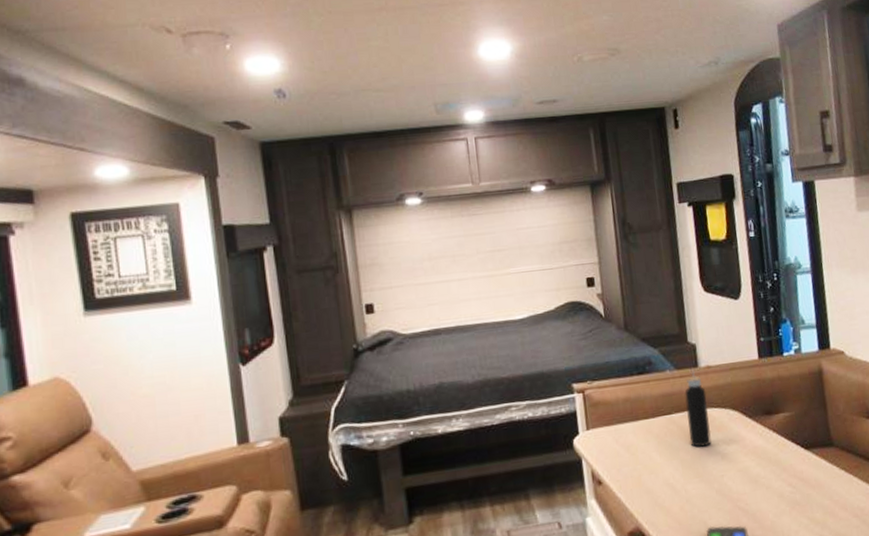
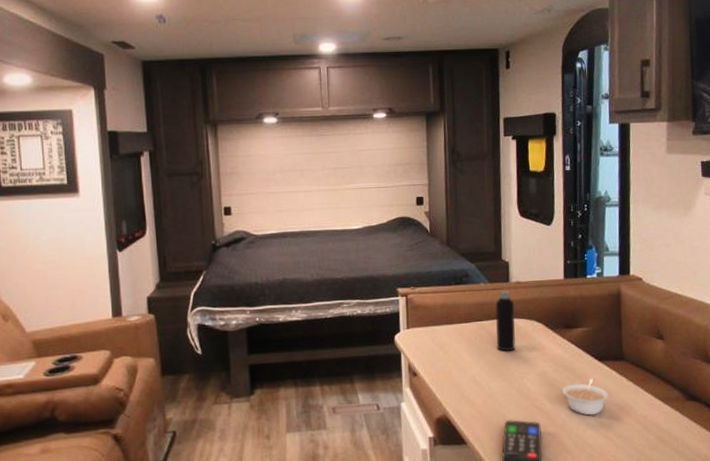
legume: none [768,469,822,514] -> present [562,378,610,416]

